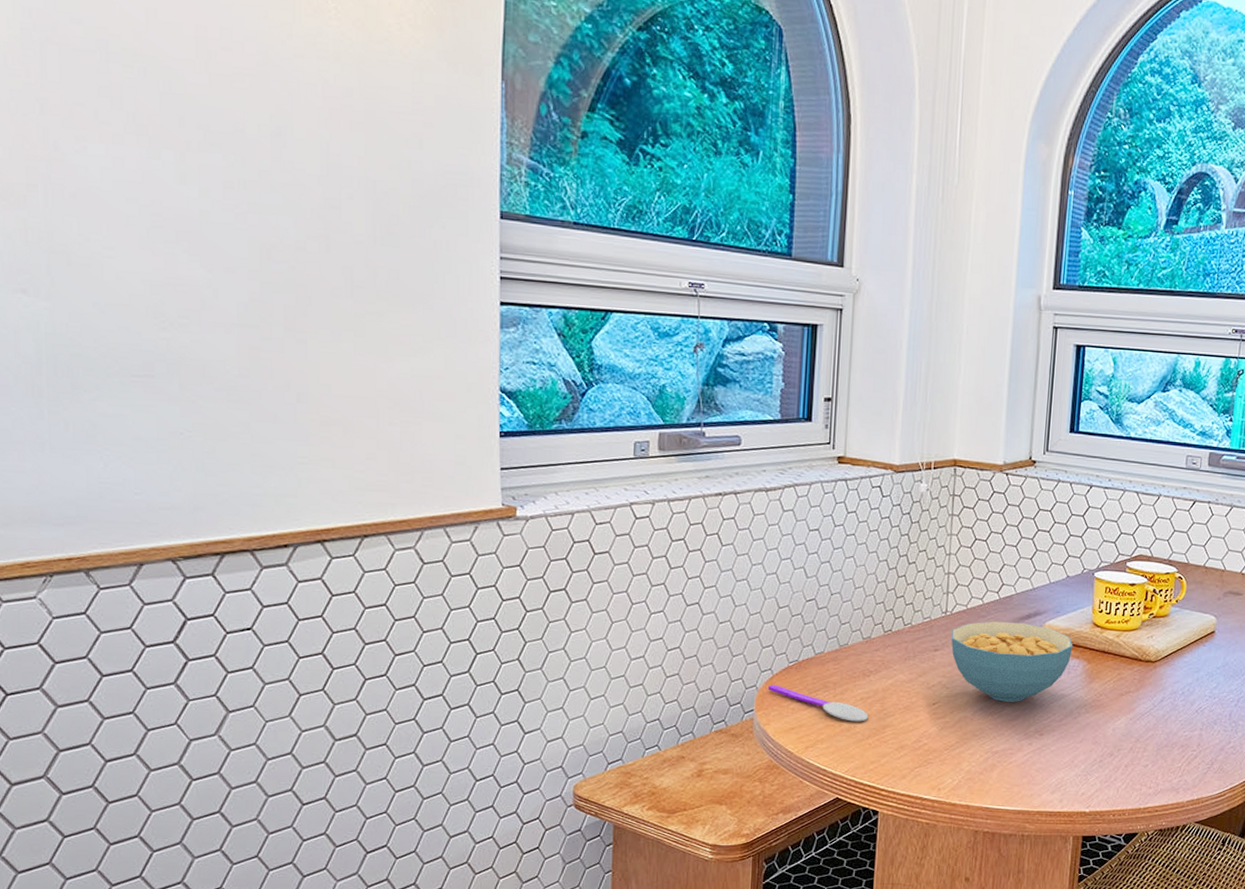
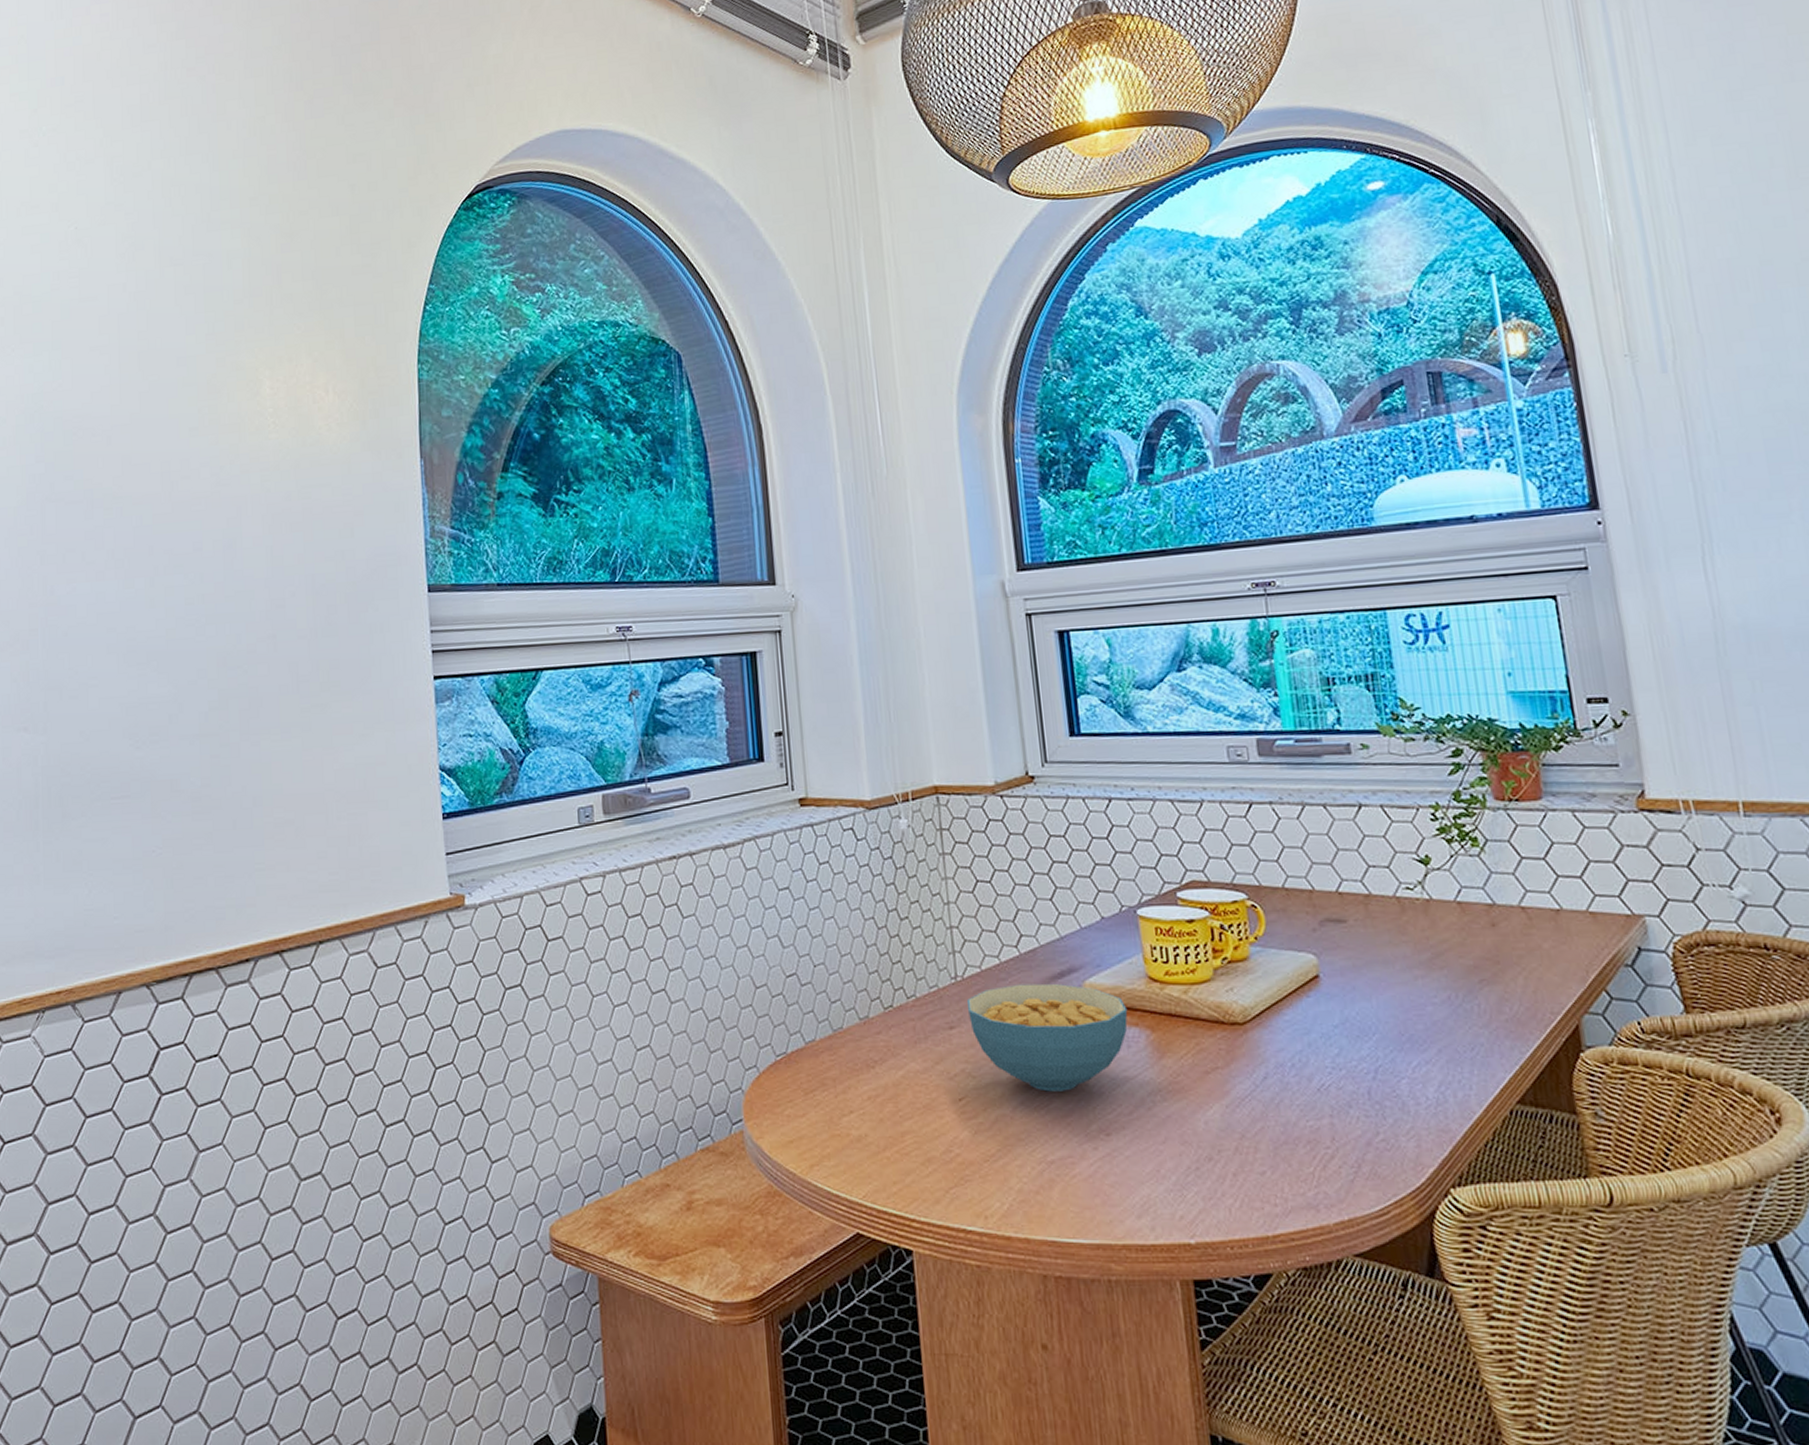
spoon: present [767,684,869,722] -> none [755,1085,882,1129]

